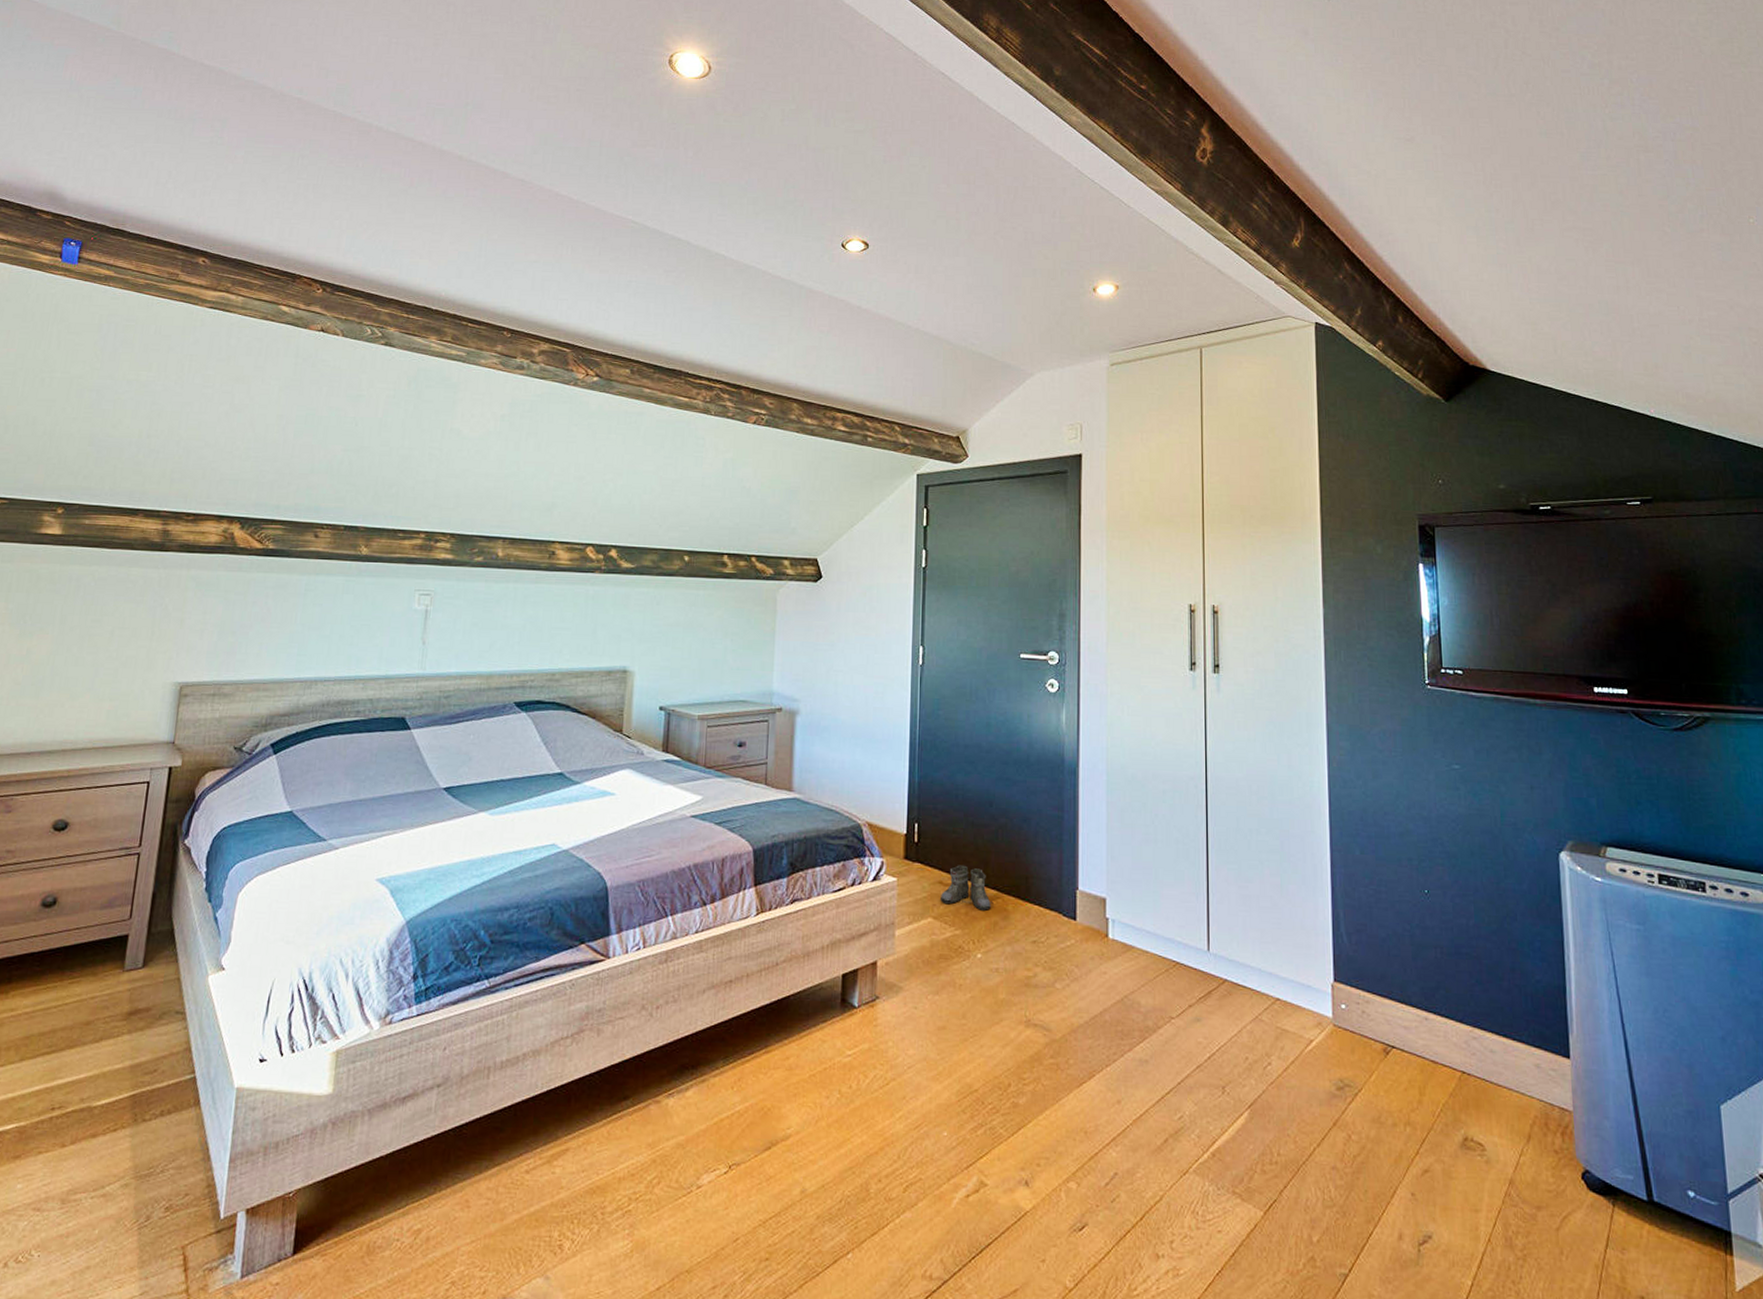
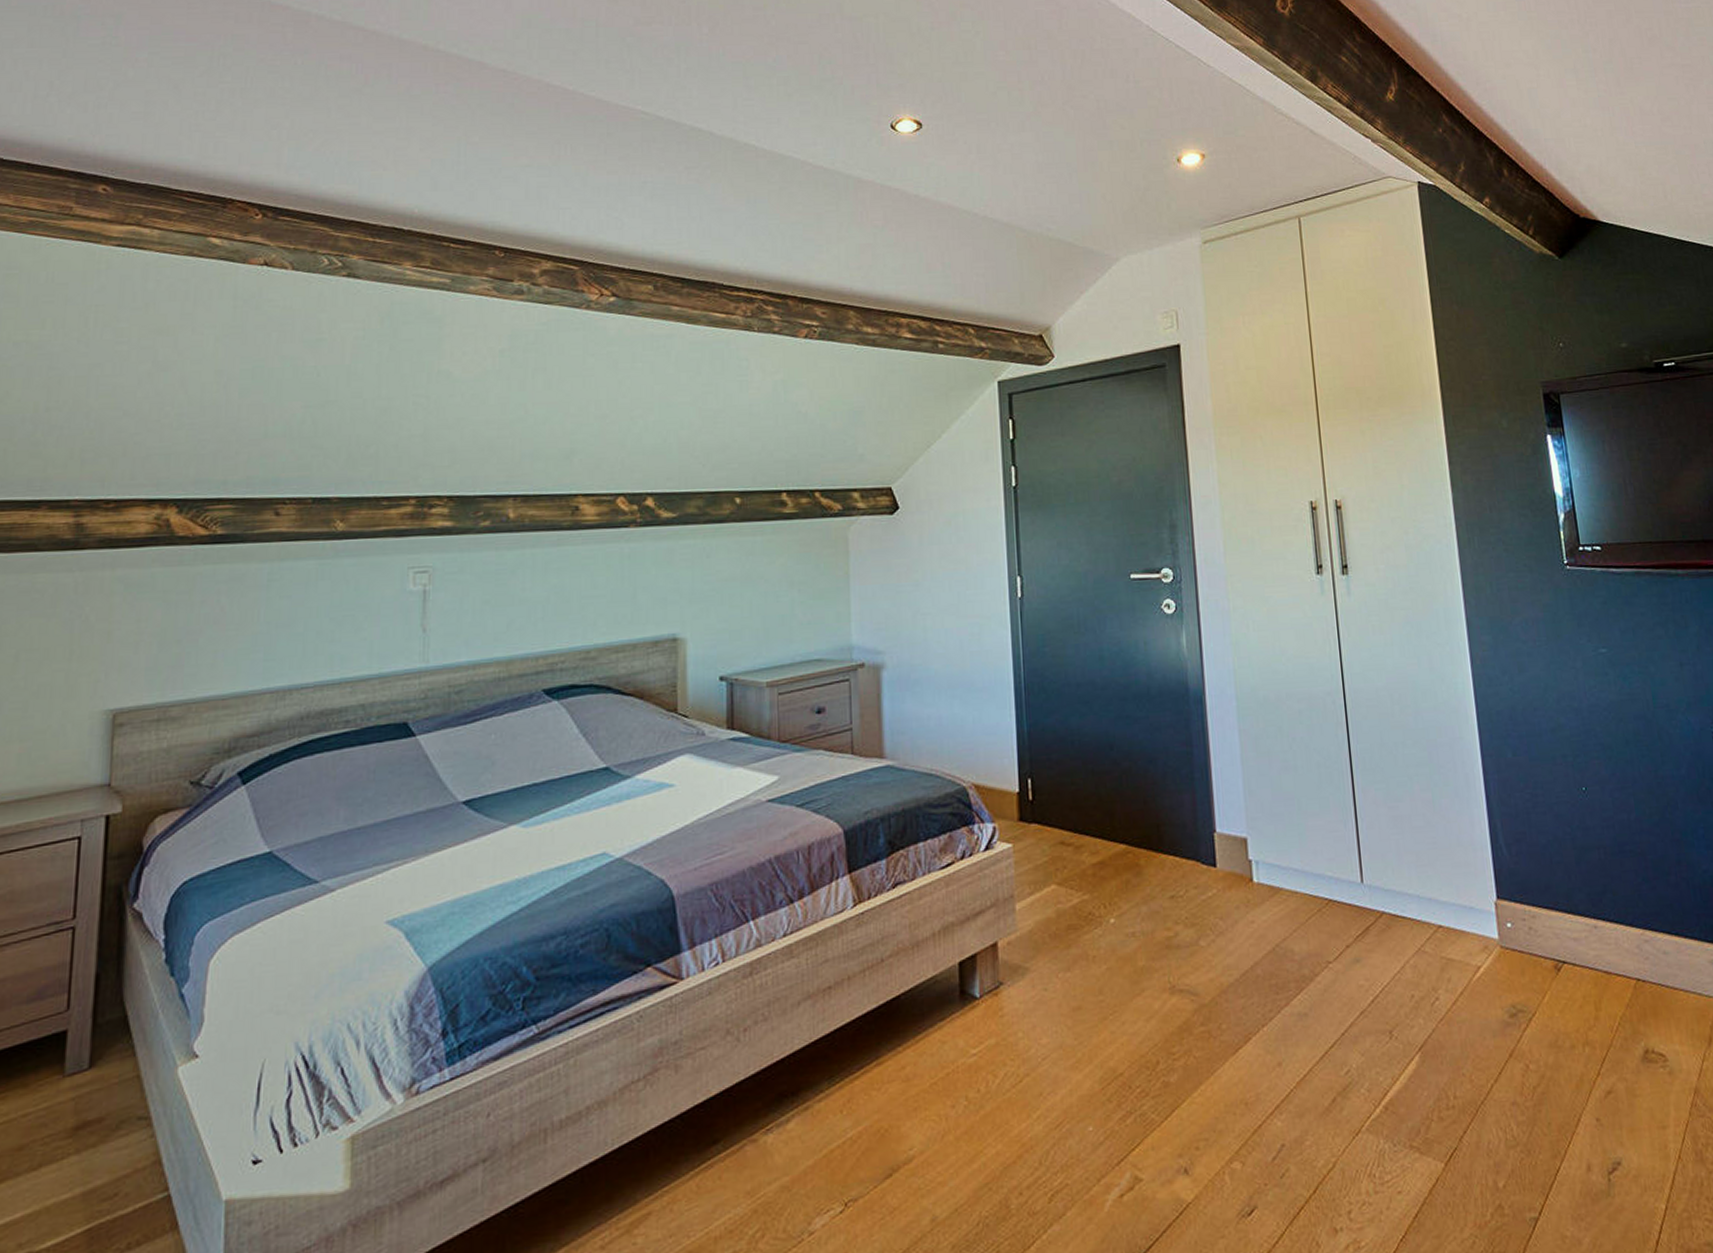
boots: present [941,865,992,910] -> none [1063,820,1122,869]

